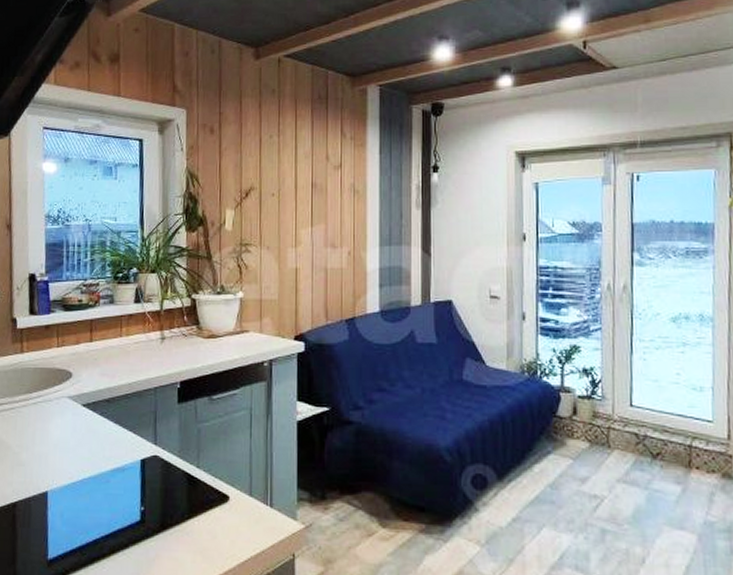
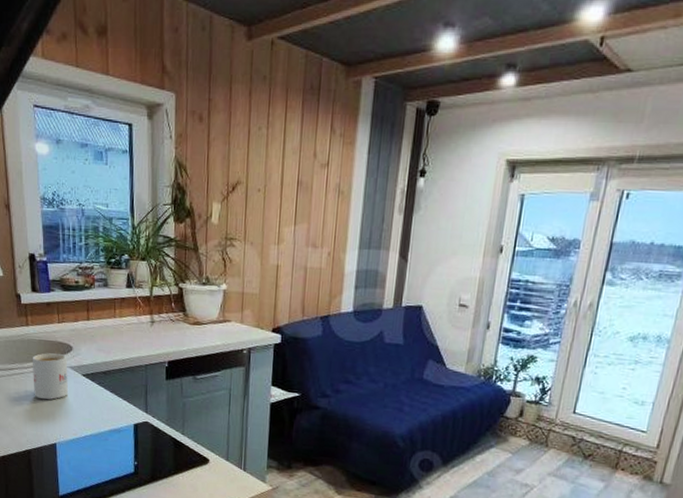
mug: none [24,382,66,439] -> present [32,353,69,400]

